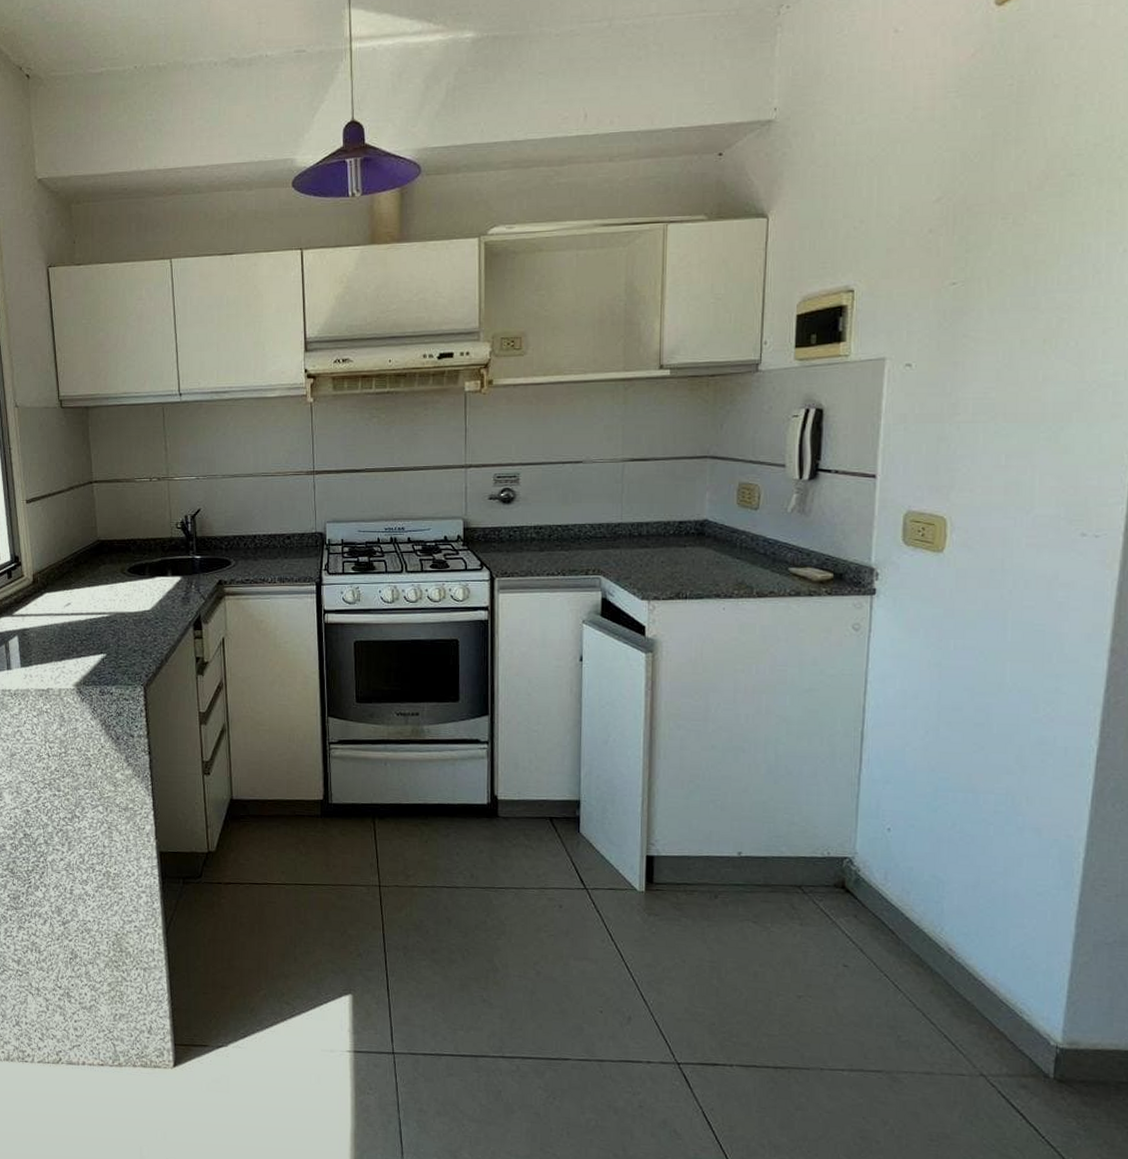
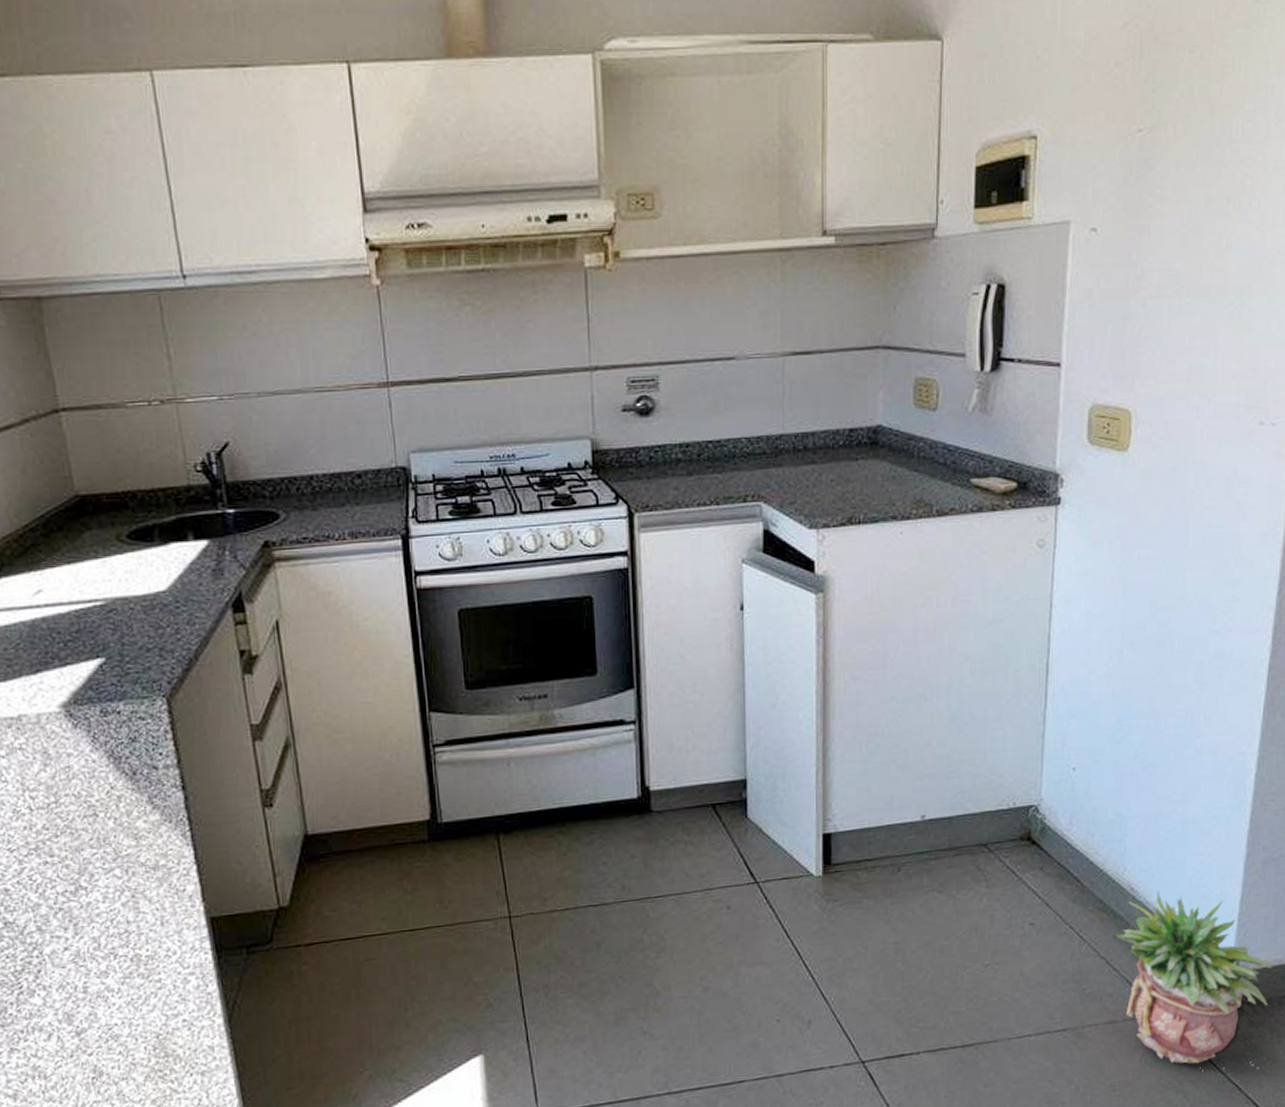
potted plant: none [932,955,1108,1132] -> present [1115,891,1273,1064]

